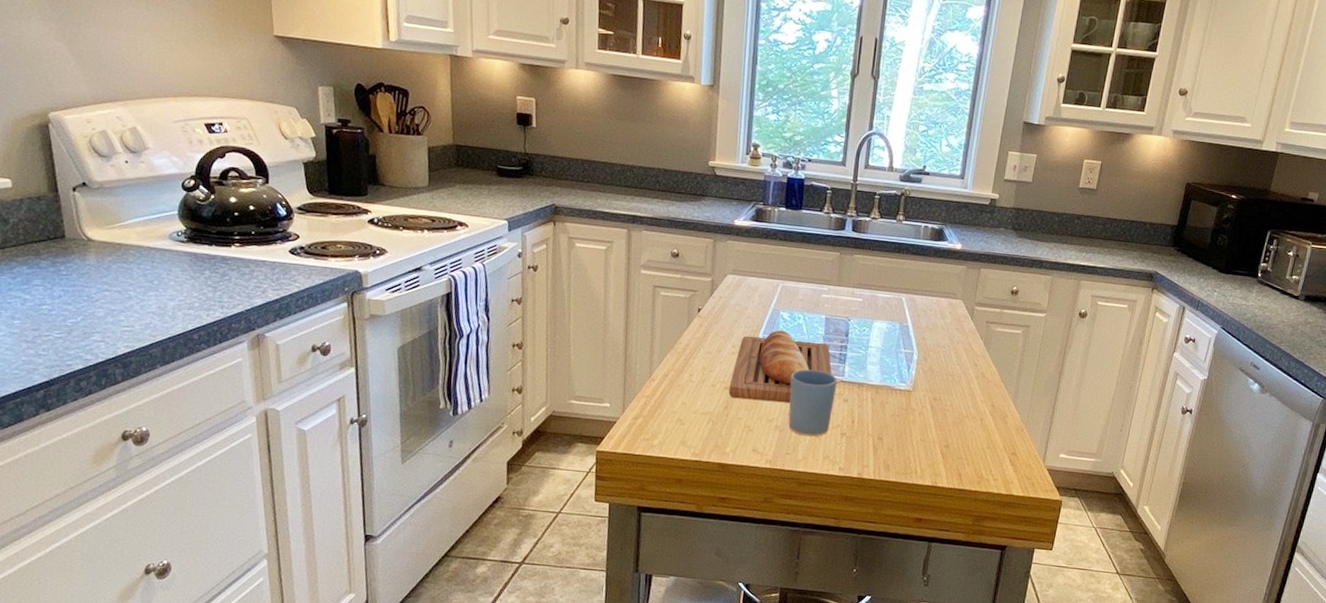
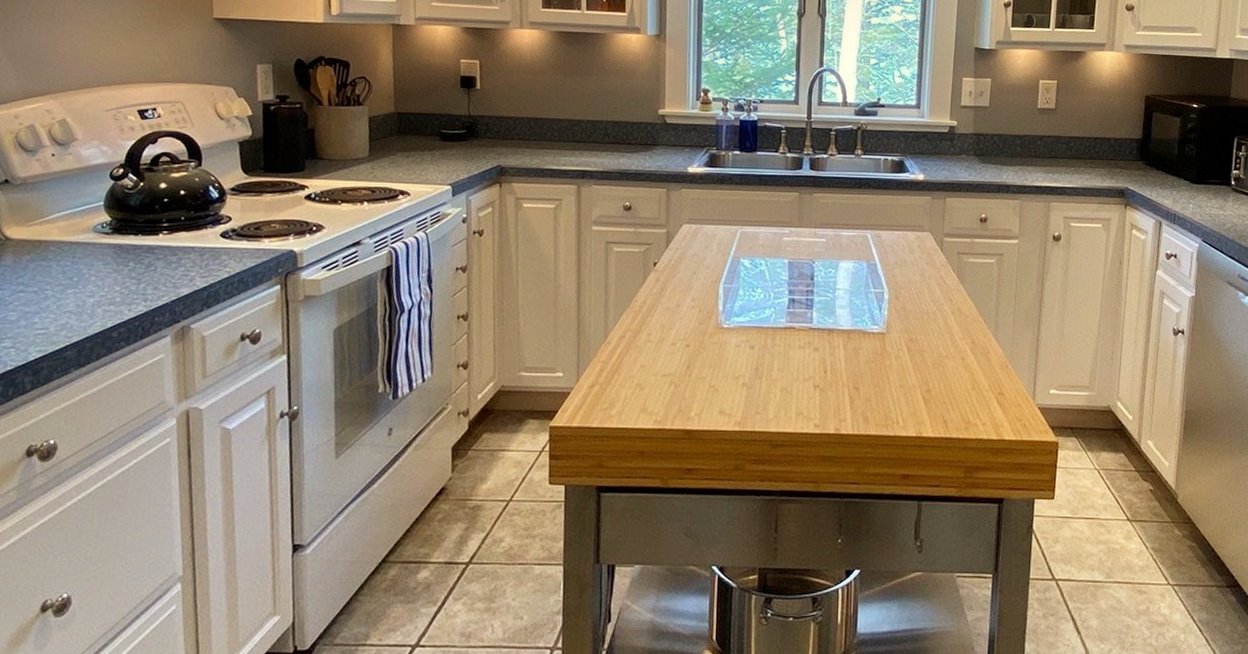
bread loaf: present [728,330,832,403] -> none [690,279,799,357]
mug: present [788,369,838,437] -> none [755,318,806,392]

